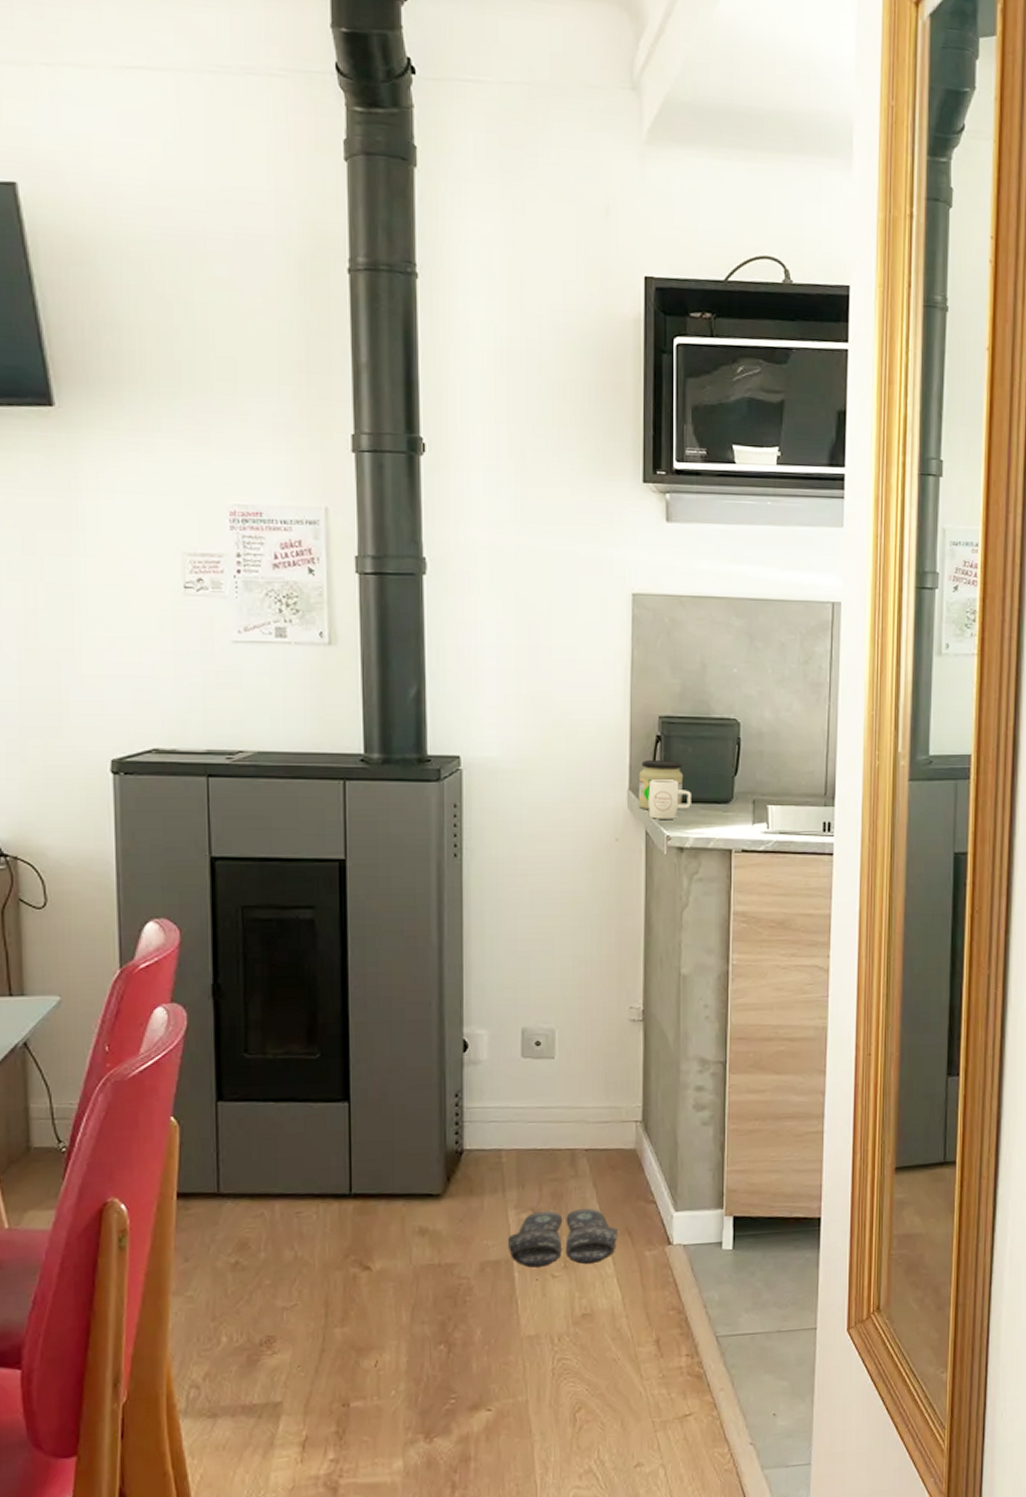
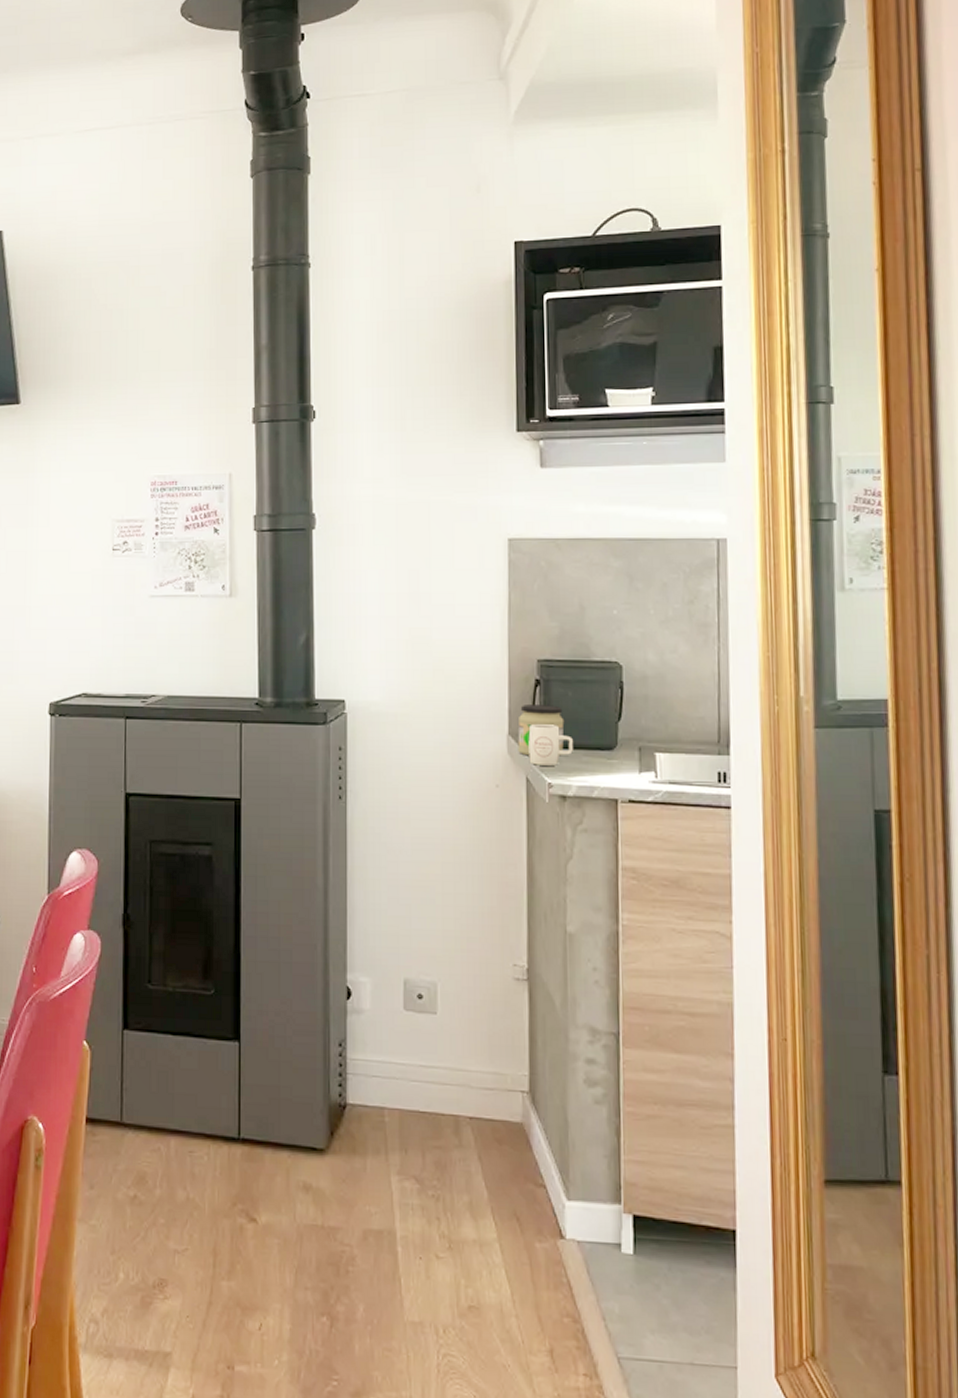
slippers: present [507,1208,618,1268] -> none [390,1181,505,1248]

